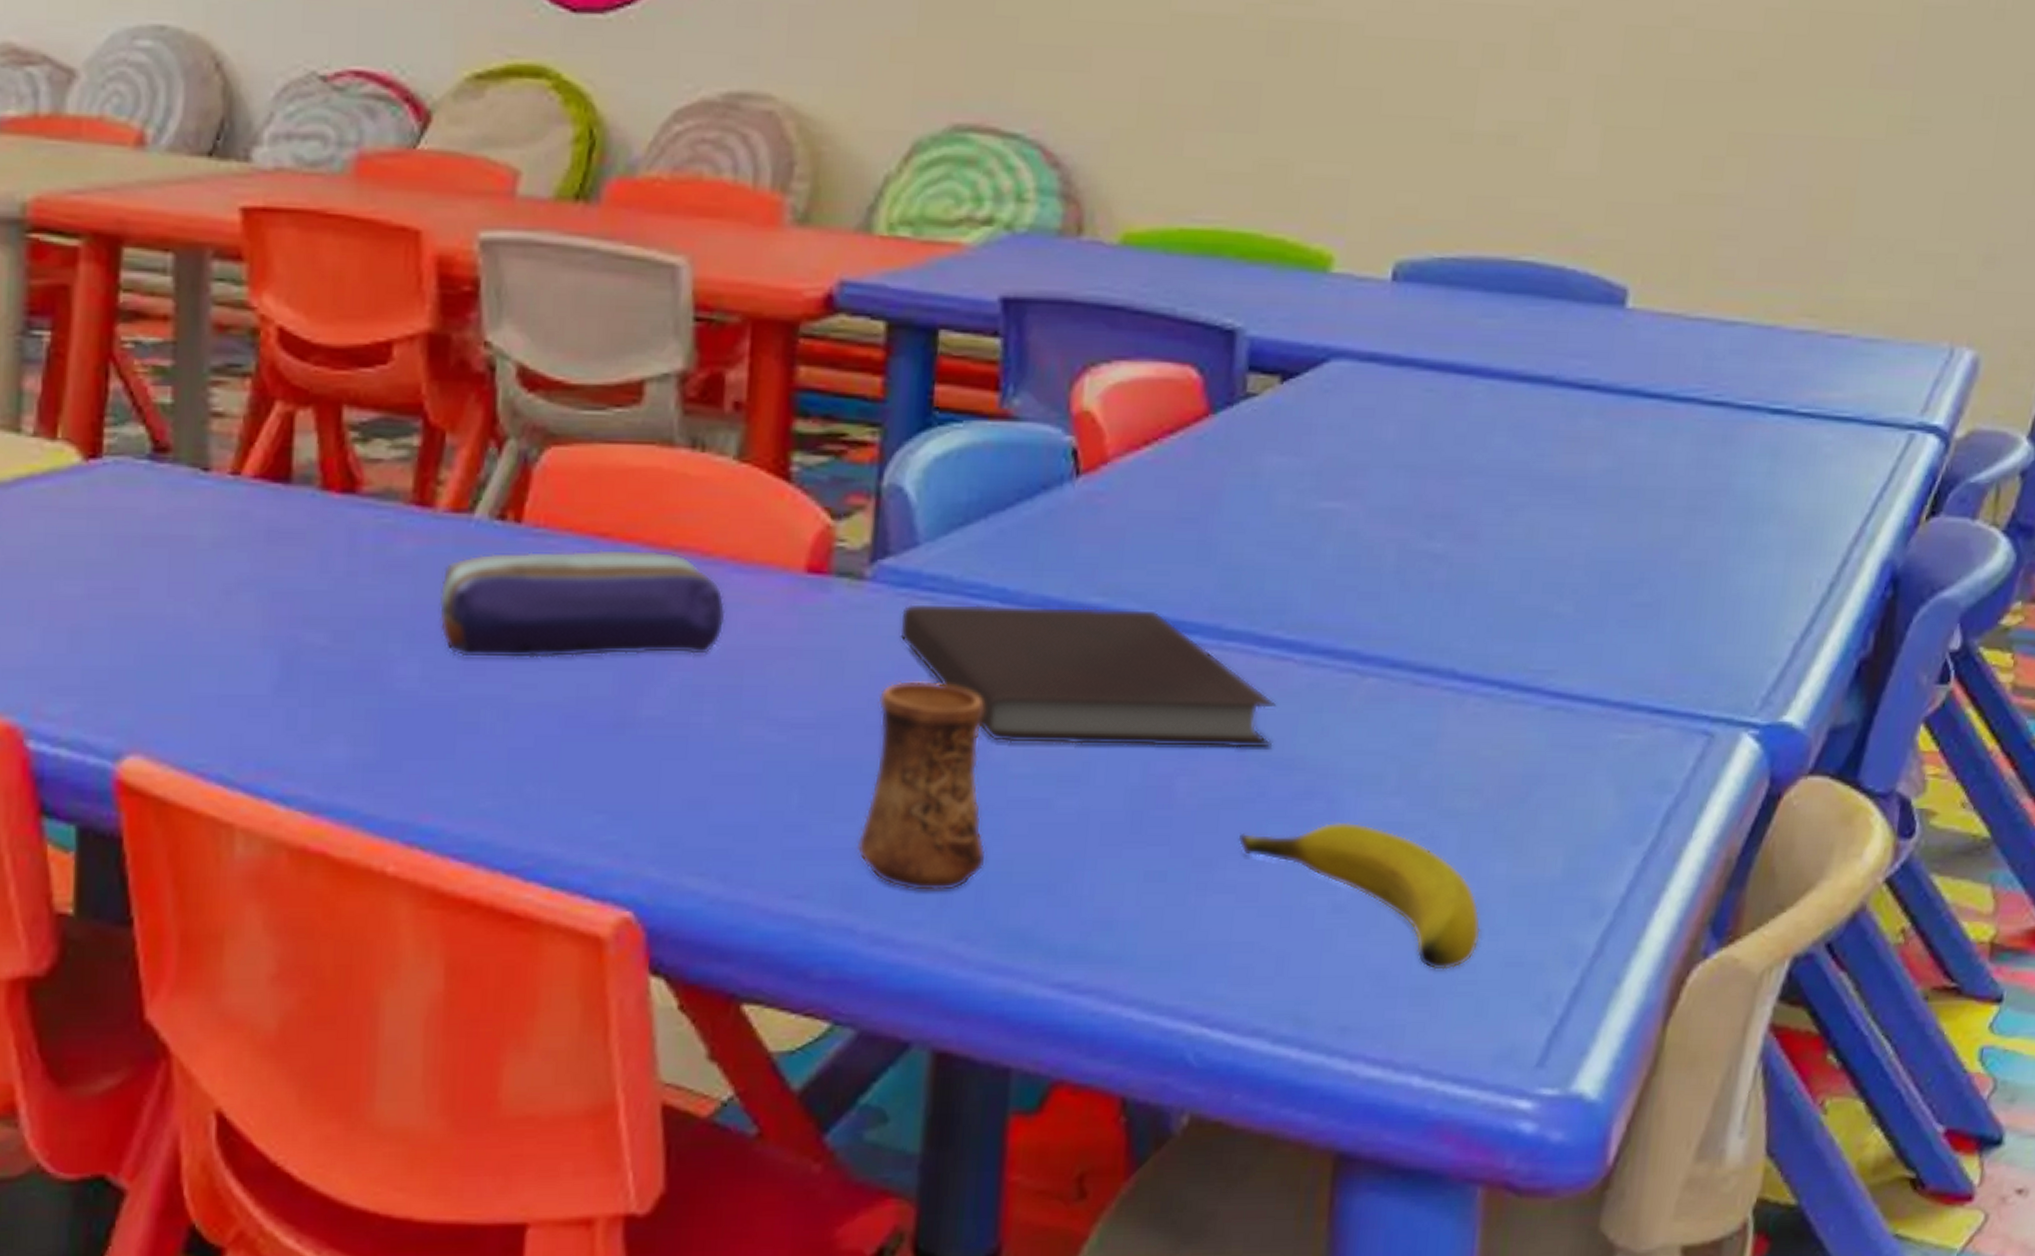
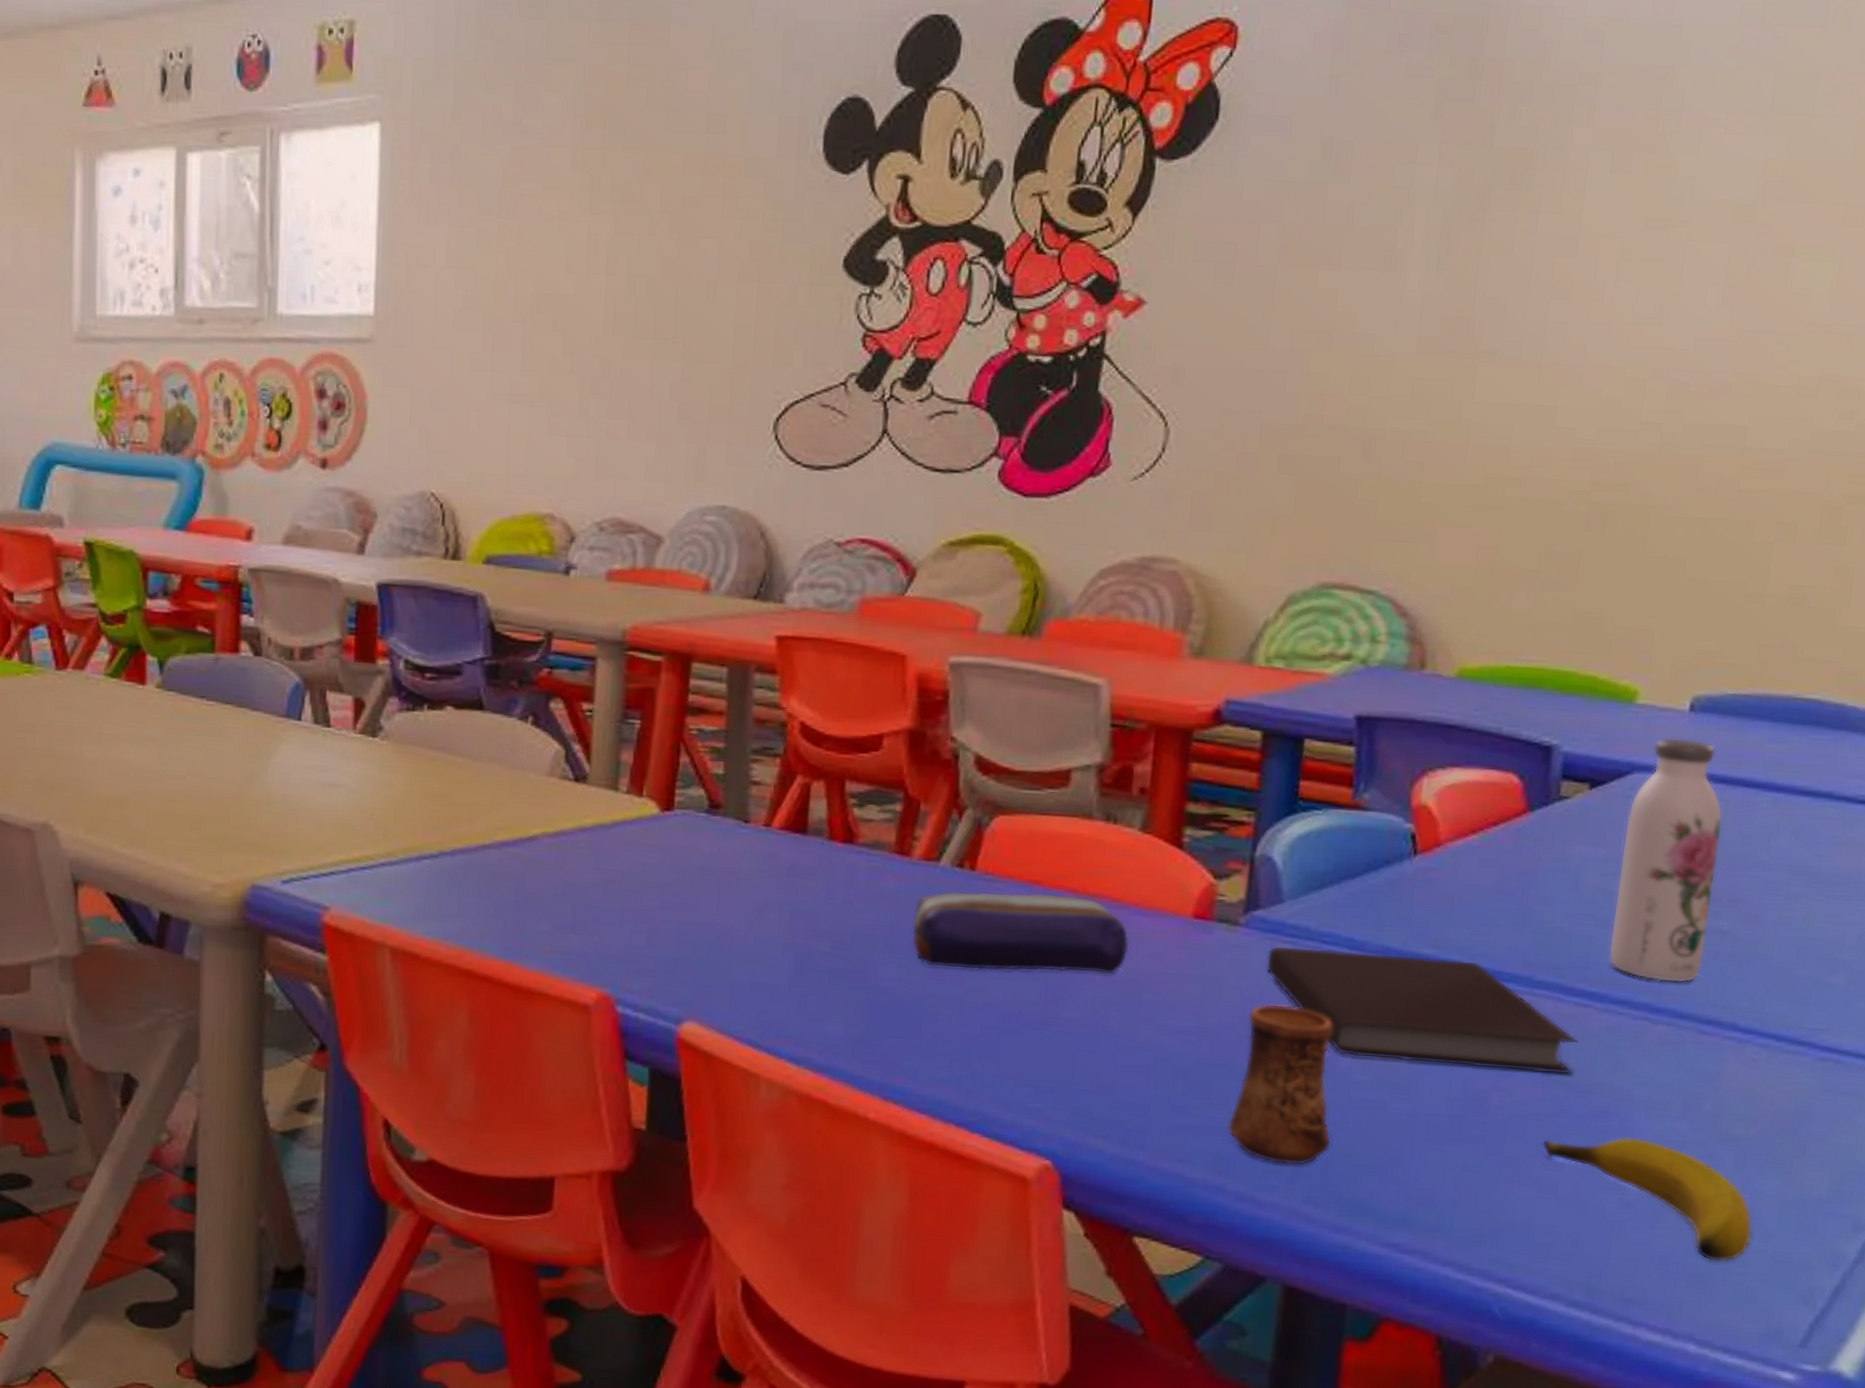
water bottle: none [1308,313,1433,624] -> present [1608,737,1723,983]

